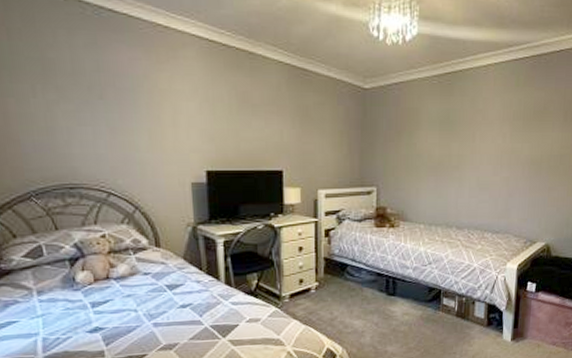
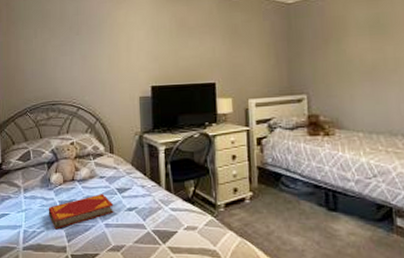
hardback book: none [75,292,164,334] -> present [48,194,114,230]

